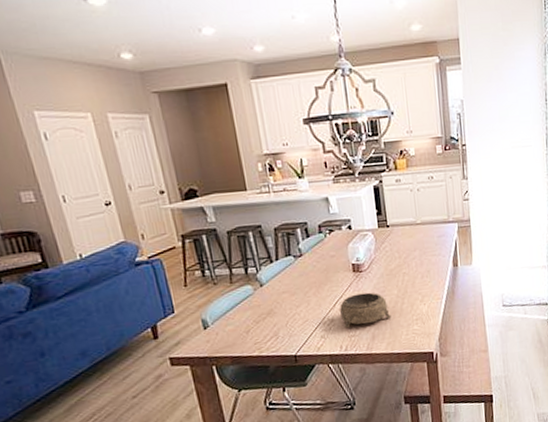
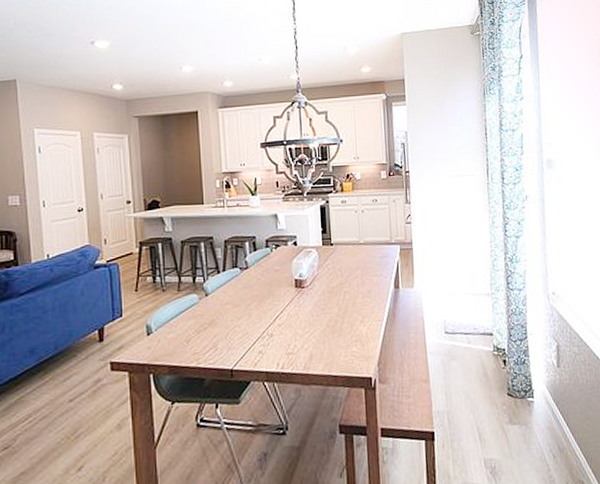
decorative bowl: present [340,292,392,329] -> none [280,309,331,345]

